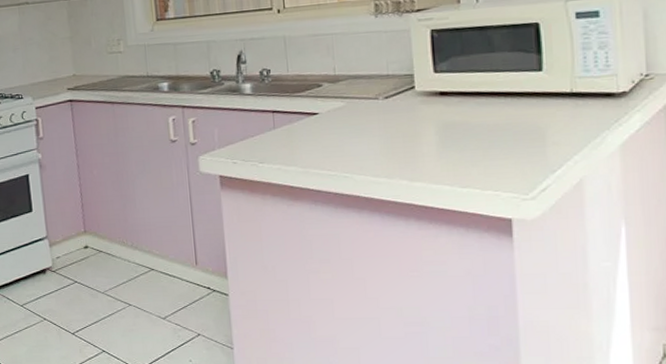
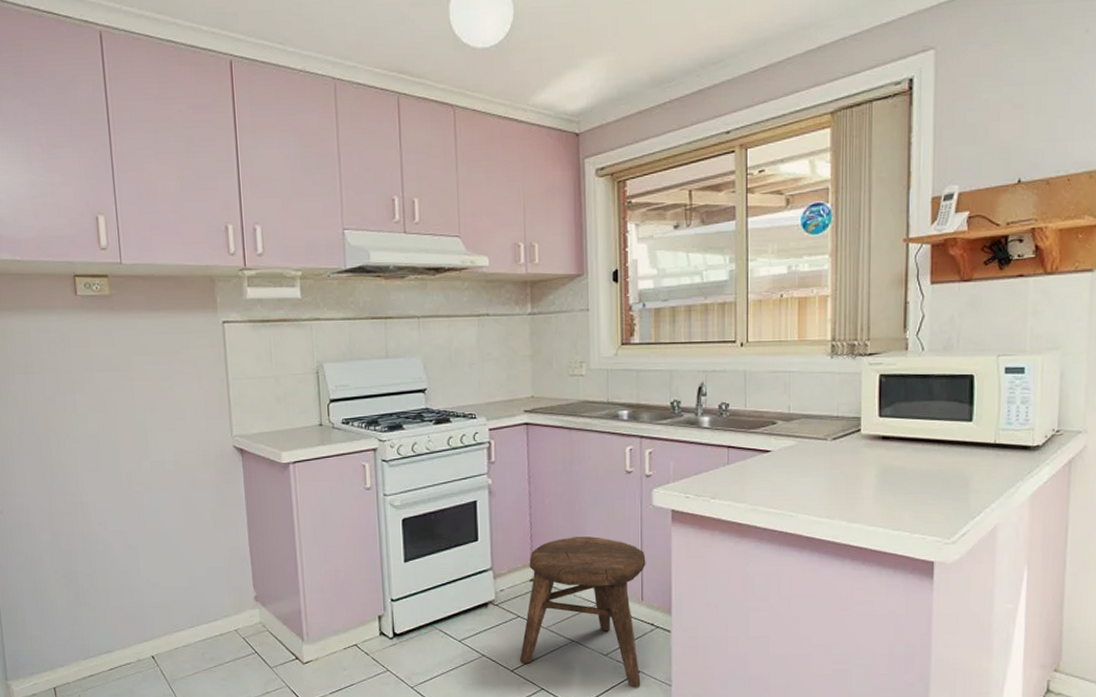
stool: none [80,204,202,350] -> present [520,537,646,688]

